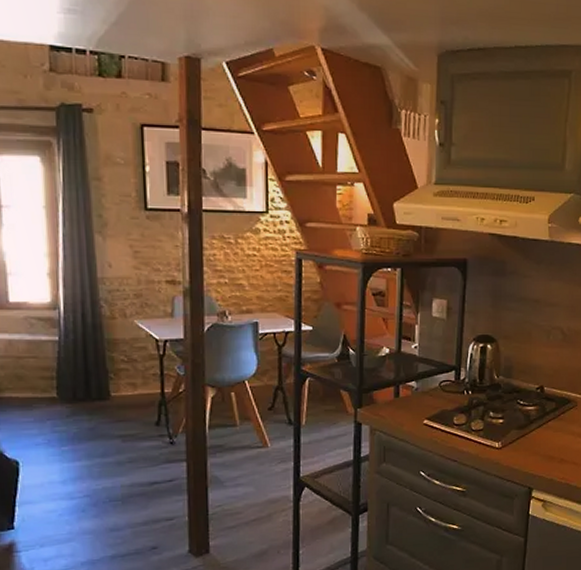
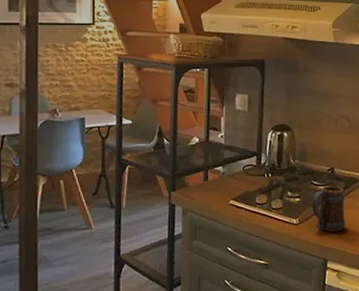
mug: none [516,405,554,458] -> present [311,185,345,232]

